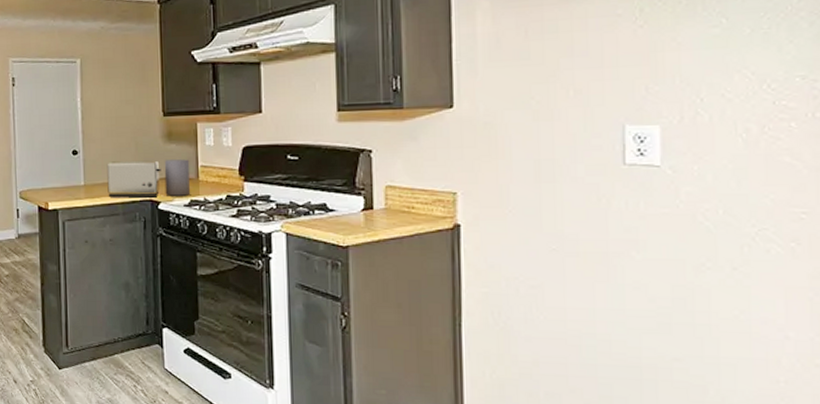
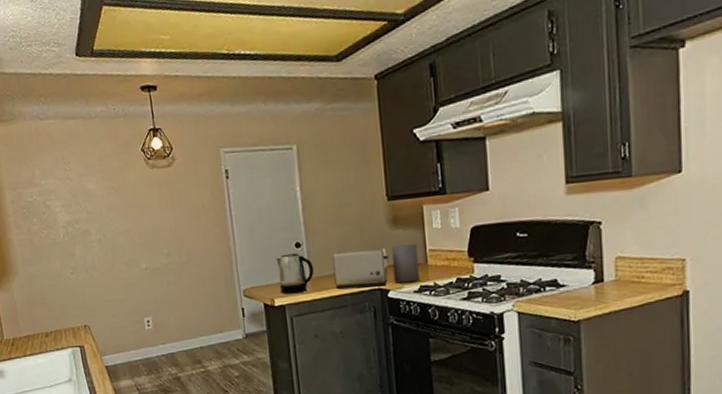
kettle: none [53,160,89,199] -> present [276,253,315,294]

